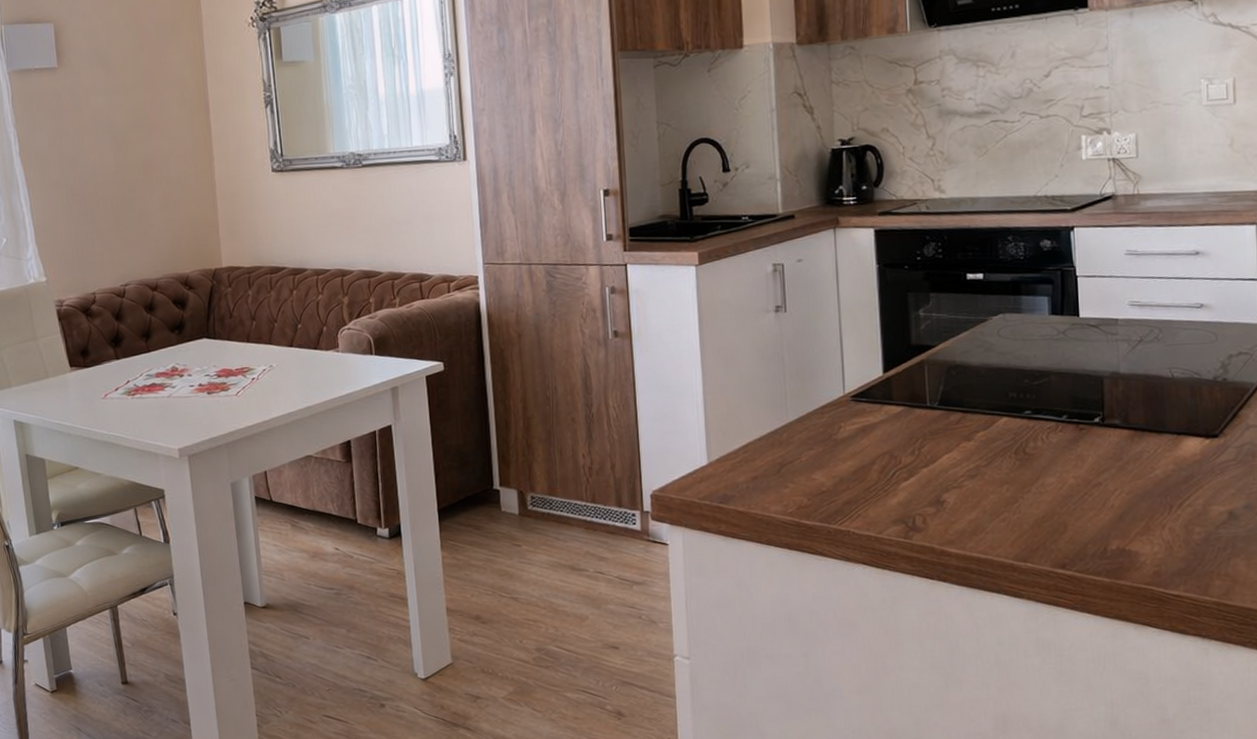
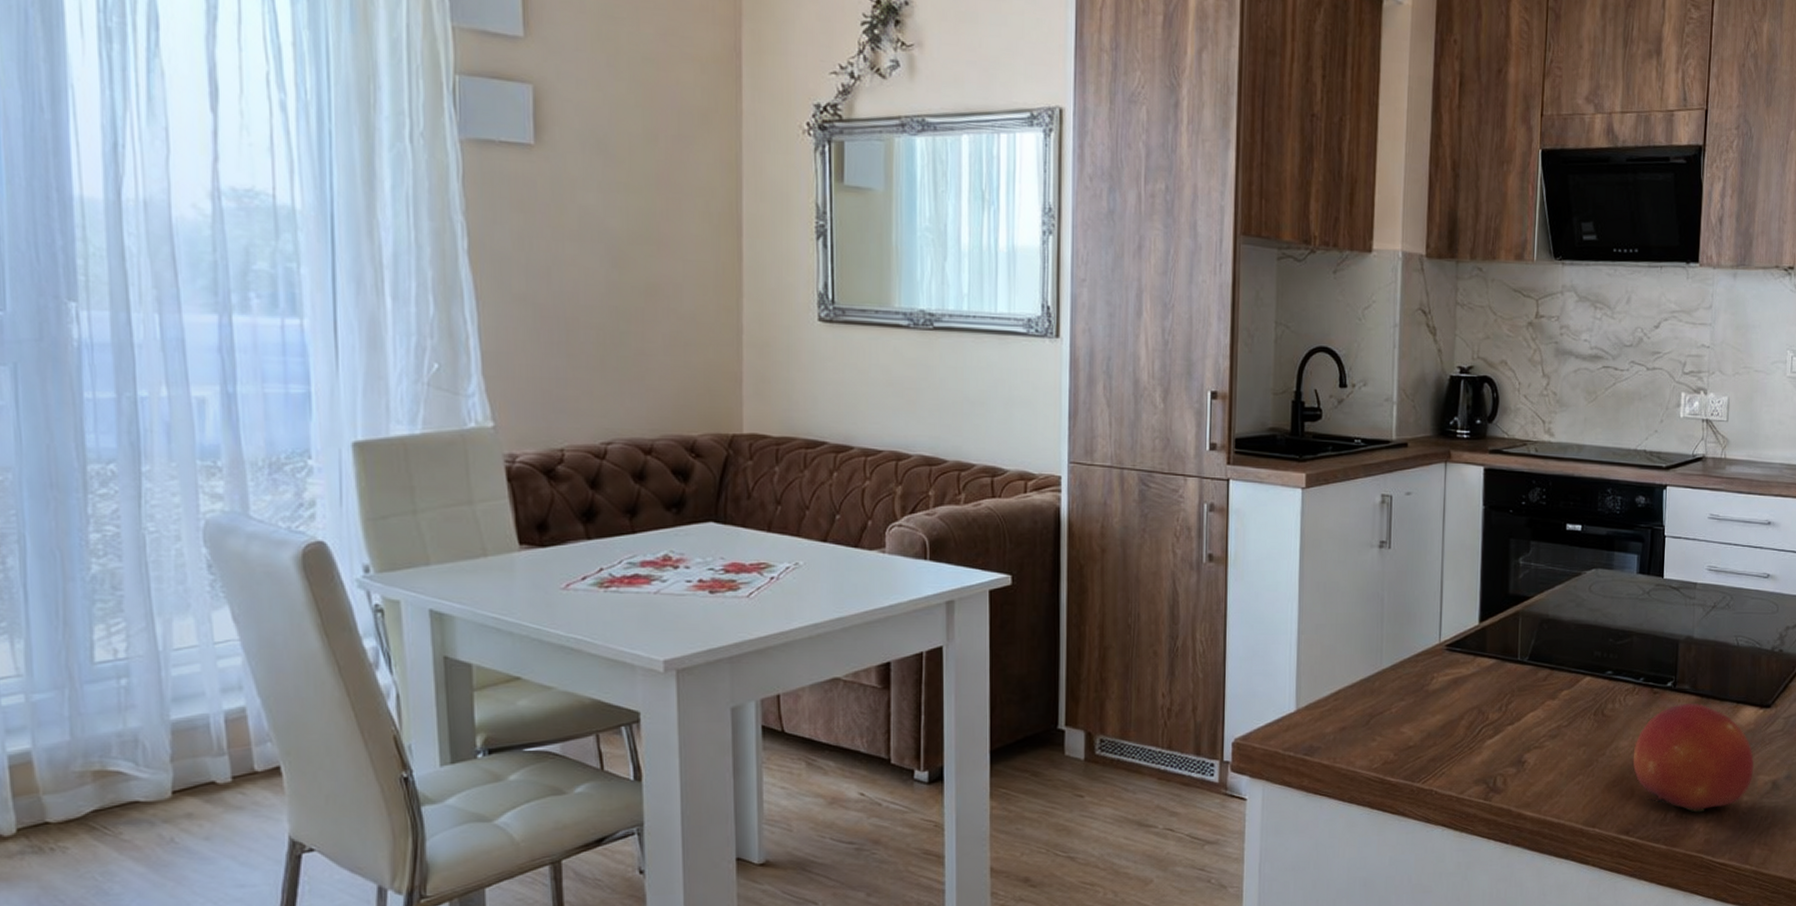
fruit: none [1062,437,1205,545] -> present [1633,702,1754,813]

